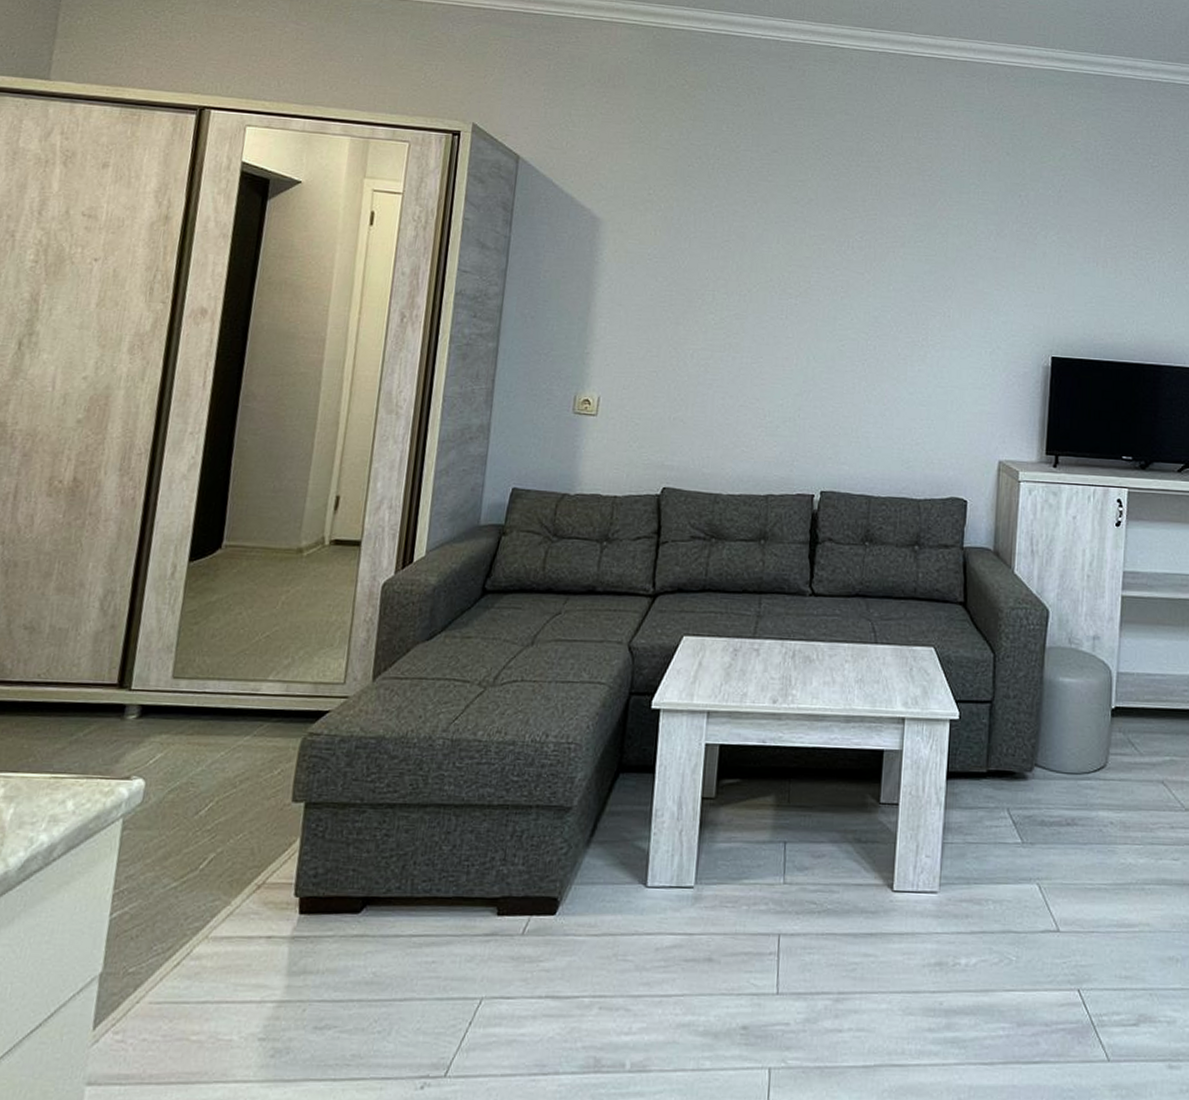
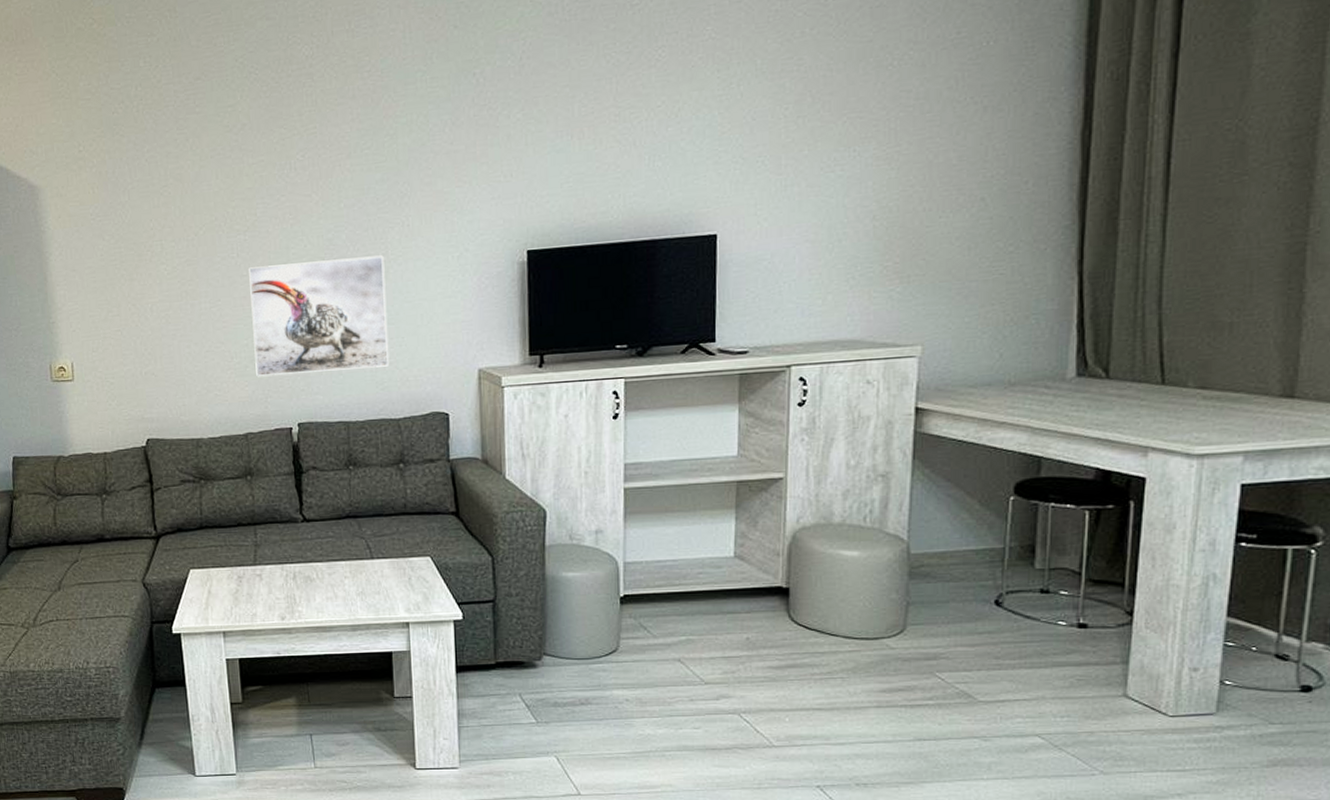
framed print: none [786,331,924,446] -> present [249,255,390,377]

